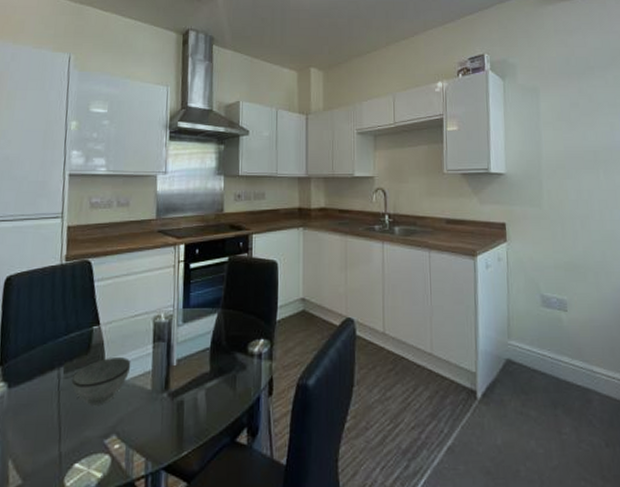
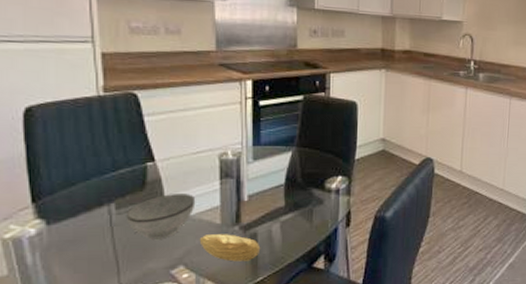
banana: none [131,401,187,432] -> present [199,234,261,262]

